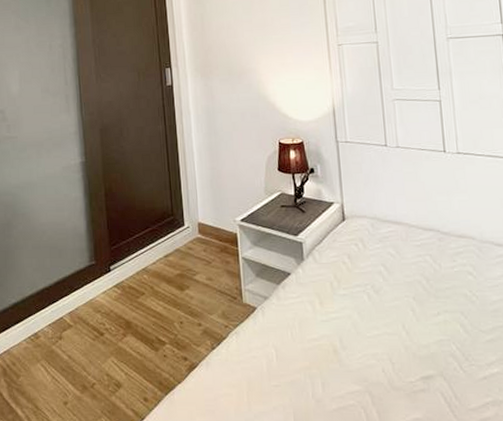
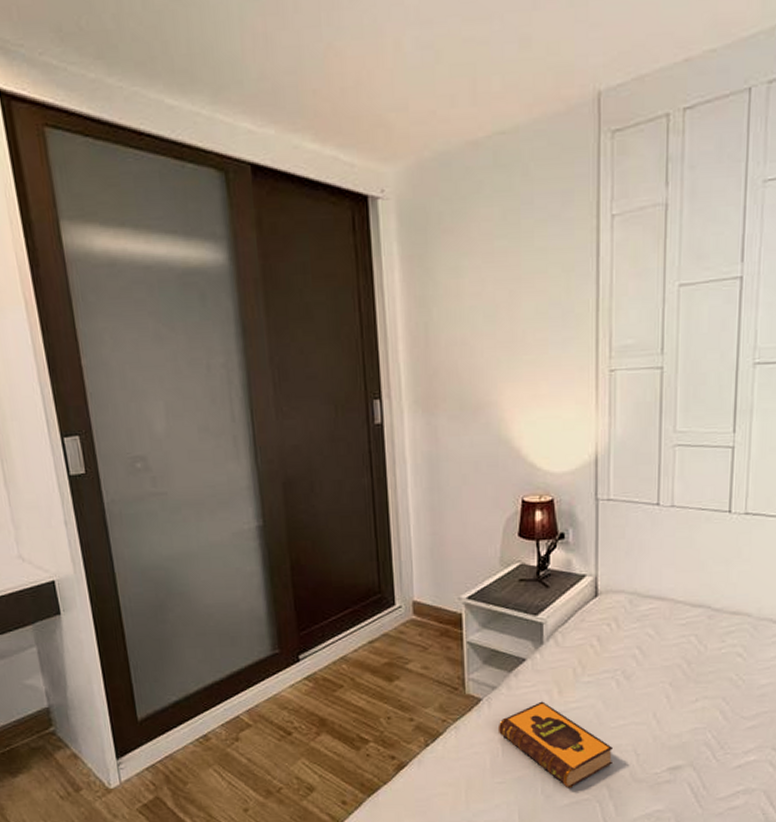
hardback book: none [271,311,372,394] -> present [497,701,614,788]

